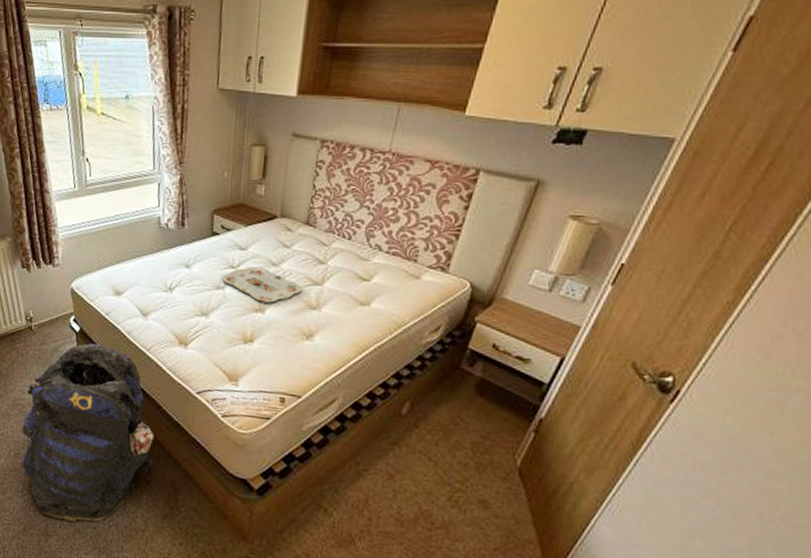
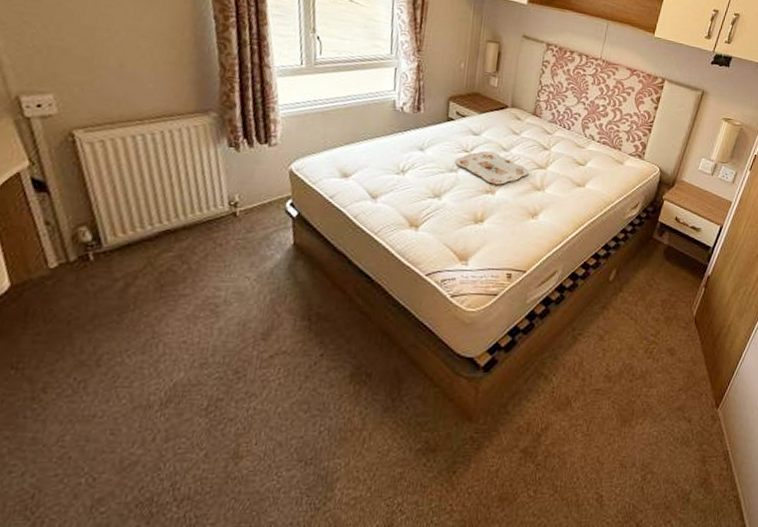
backpack: present [22,343,154,522] -> none [209,228,378,434]

